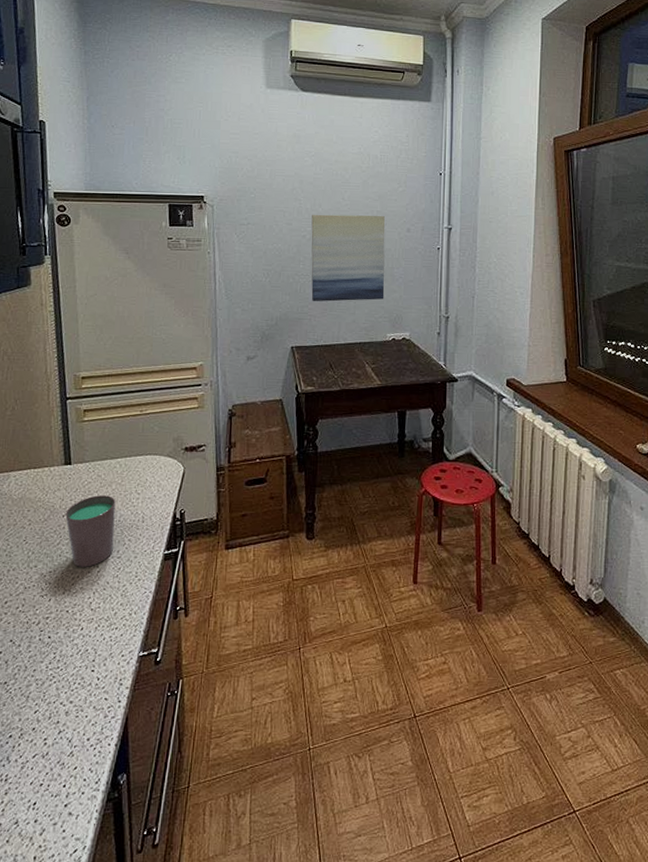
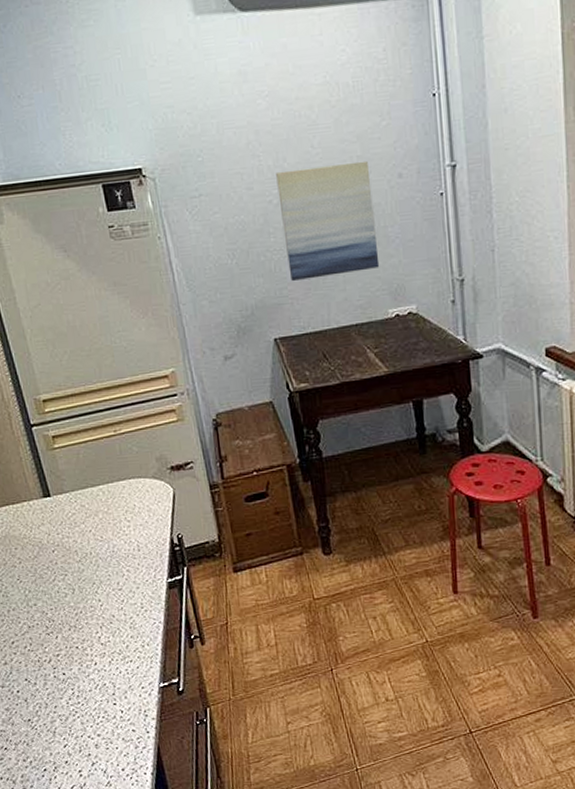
cup: present [65,495,116,567] -> none [55,526,113,602]

